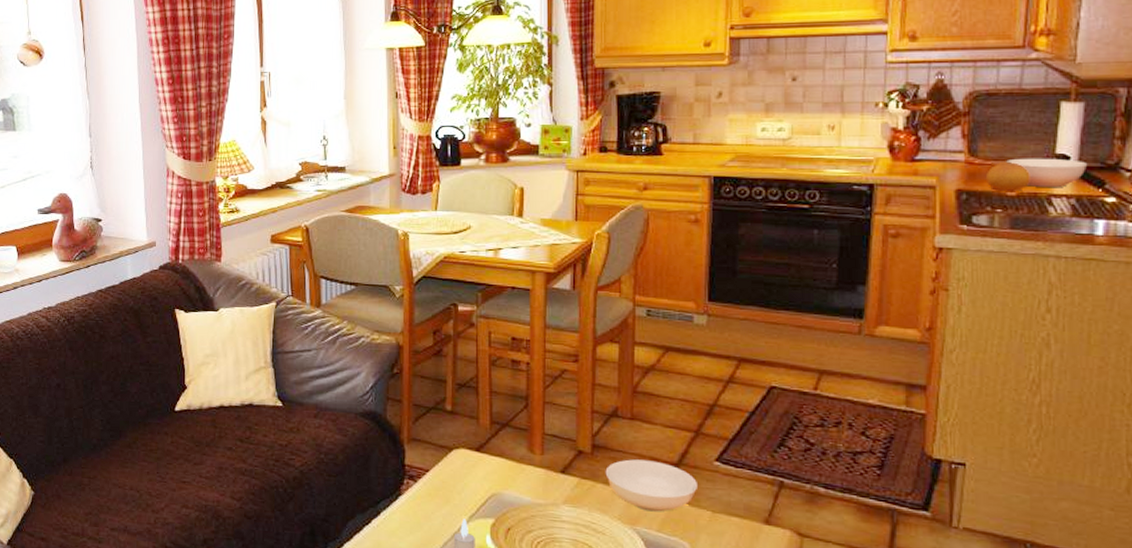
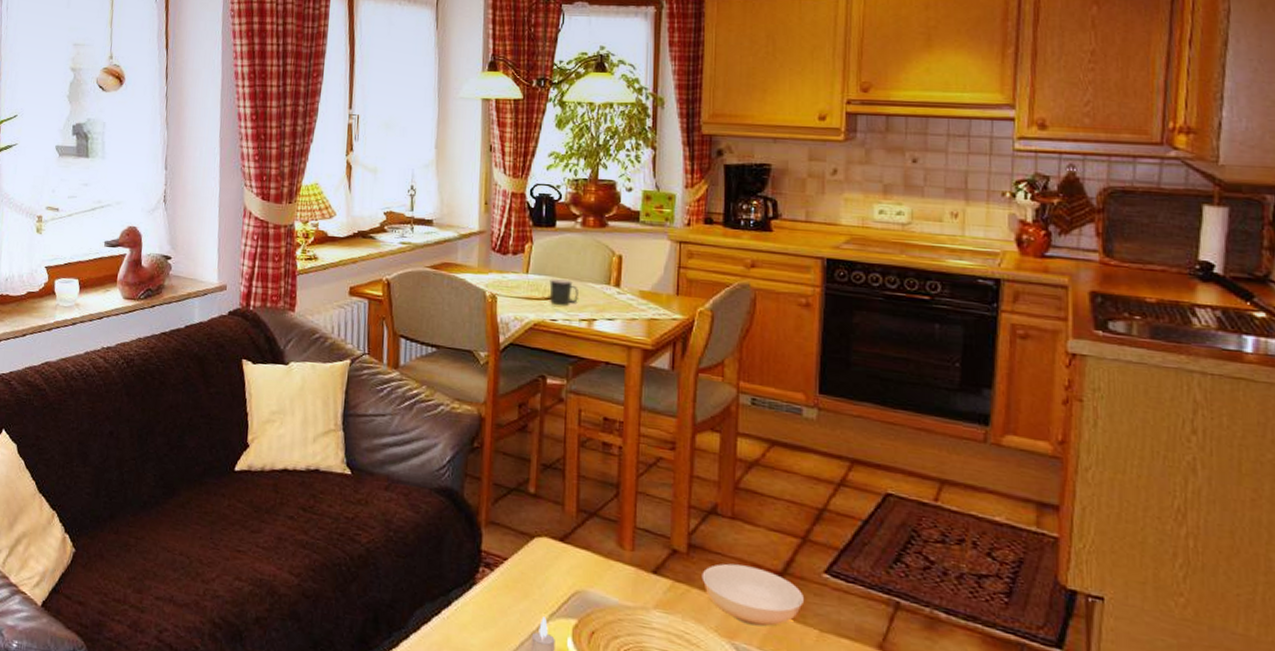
mug: none [457,214,484,240] -> present [549,279,578,308]
fruit: present [986,161,1030,191] -> none [1123,264,1171,298]
bowl: present [1006,158,1088,187] -> none [1145,262,1234,297]

